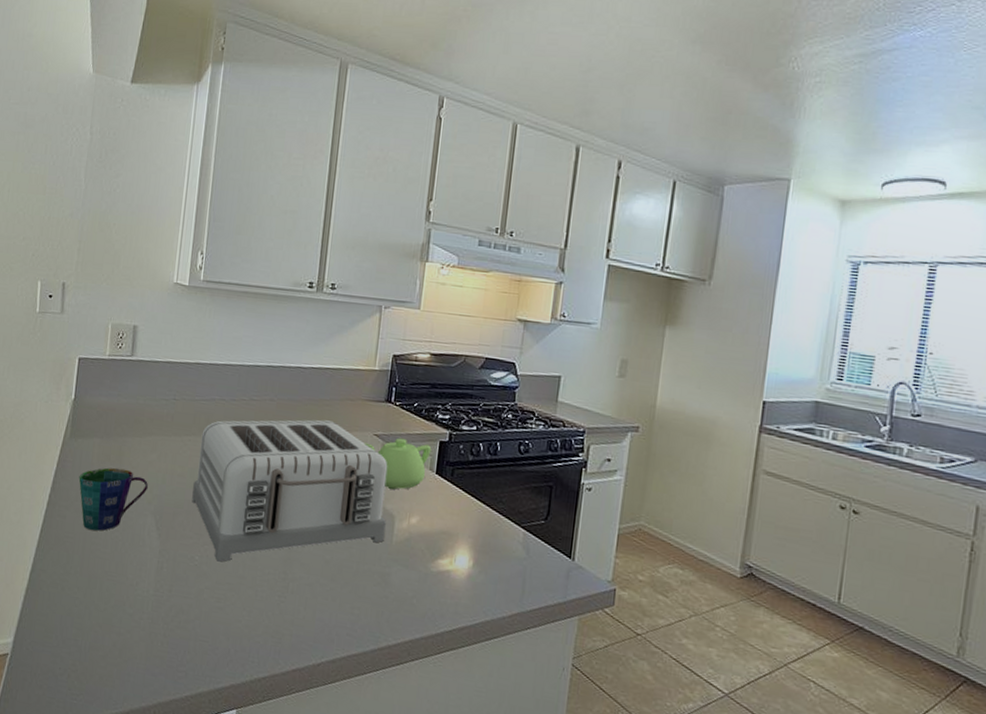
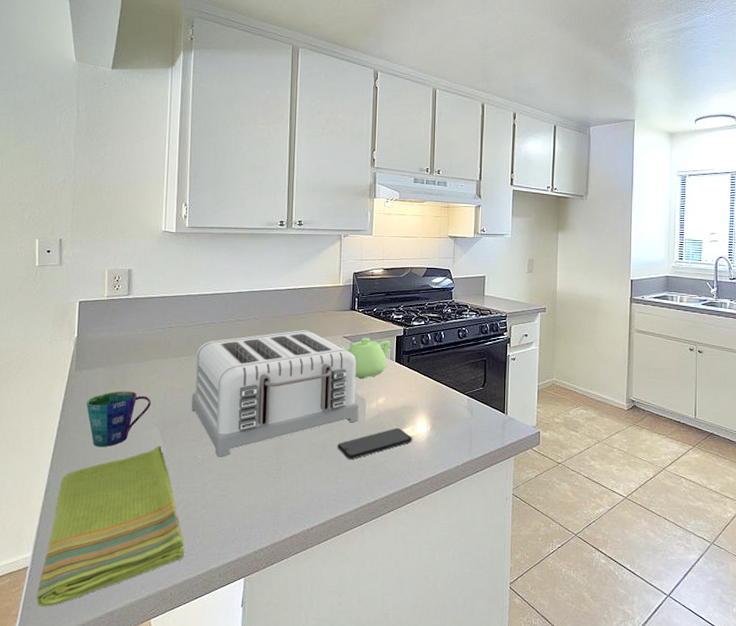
dish towel: none [14,538,174,702] -> present [36,446,185,607]
smartphone: none [356,556,450,589] -> present [337,427,413,459]

